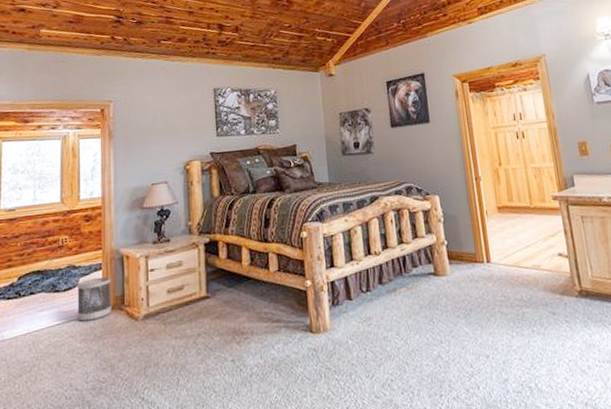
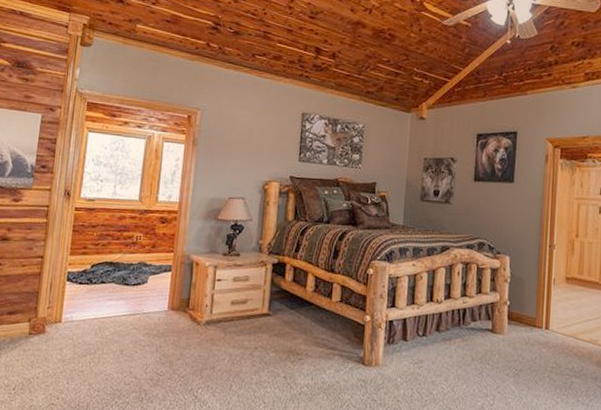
wastebasket: present [77,276,112,322] -> none [143,278,179,318]

